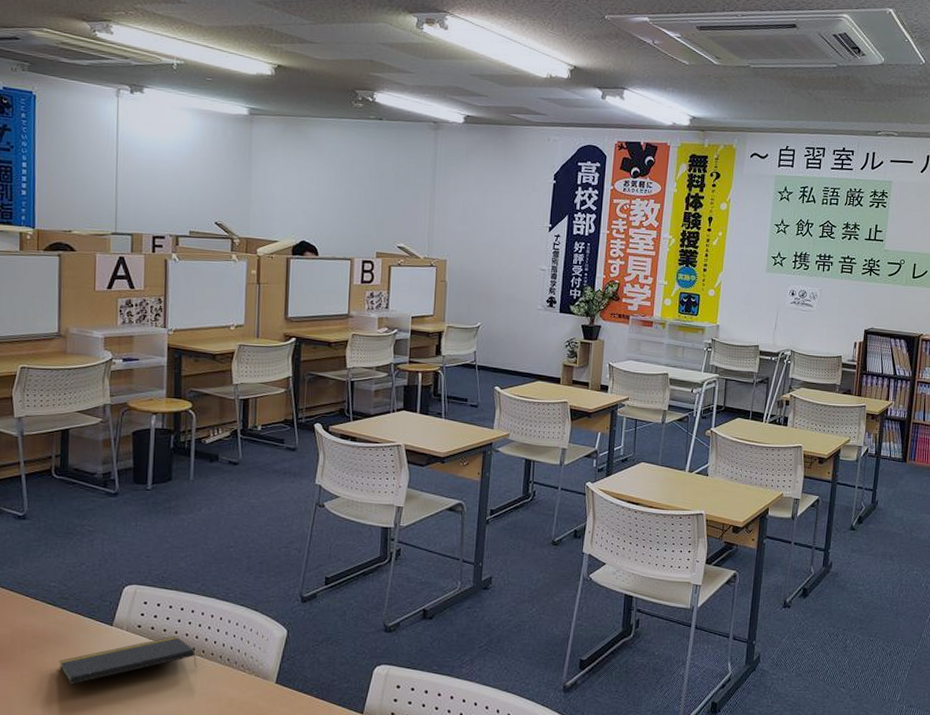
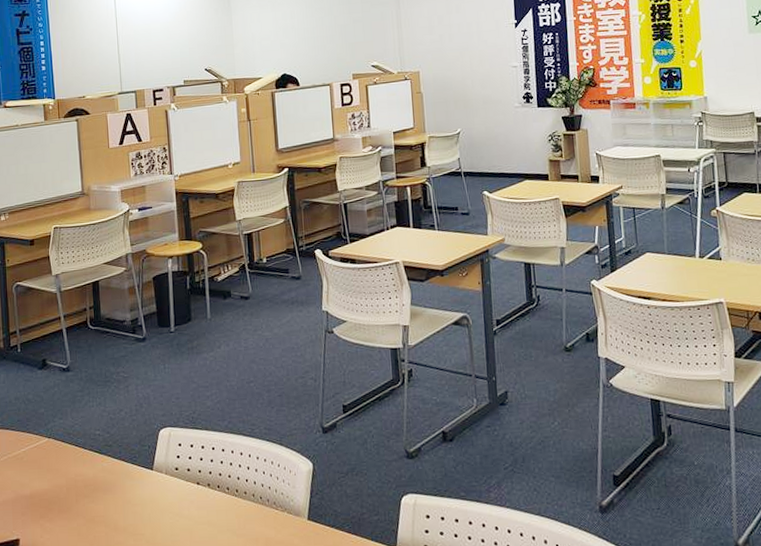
notepad: present [59,636,197,685] -> none [109,476,232,532]

